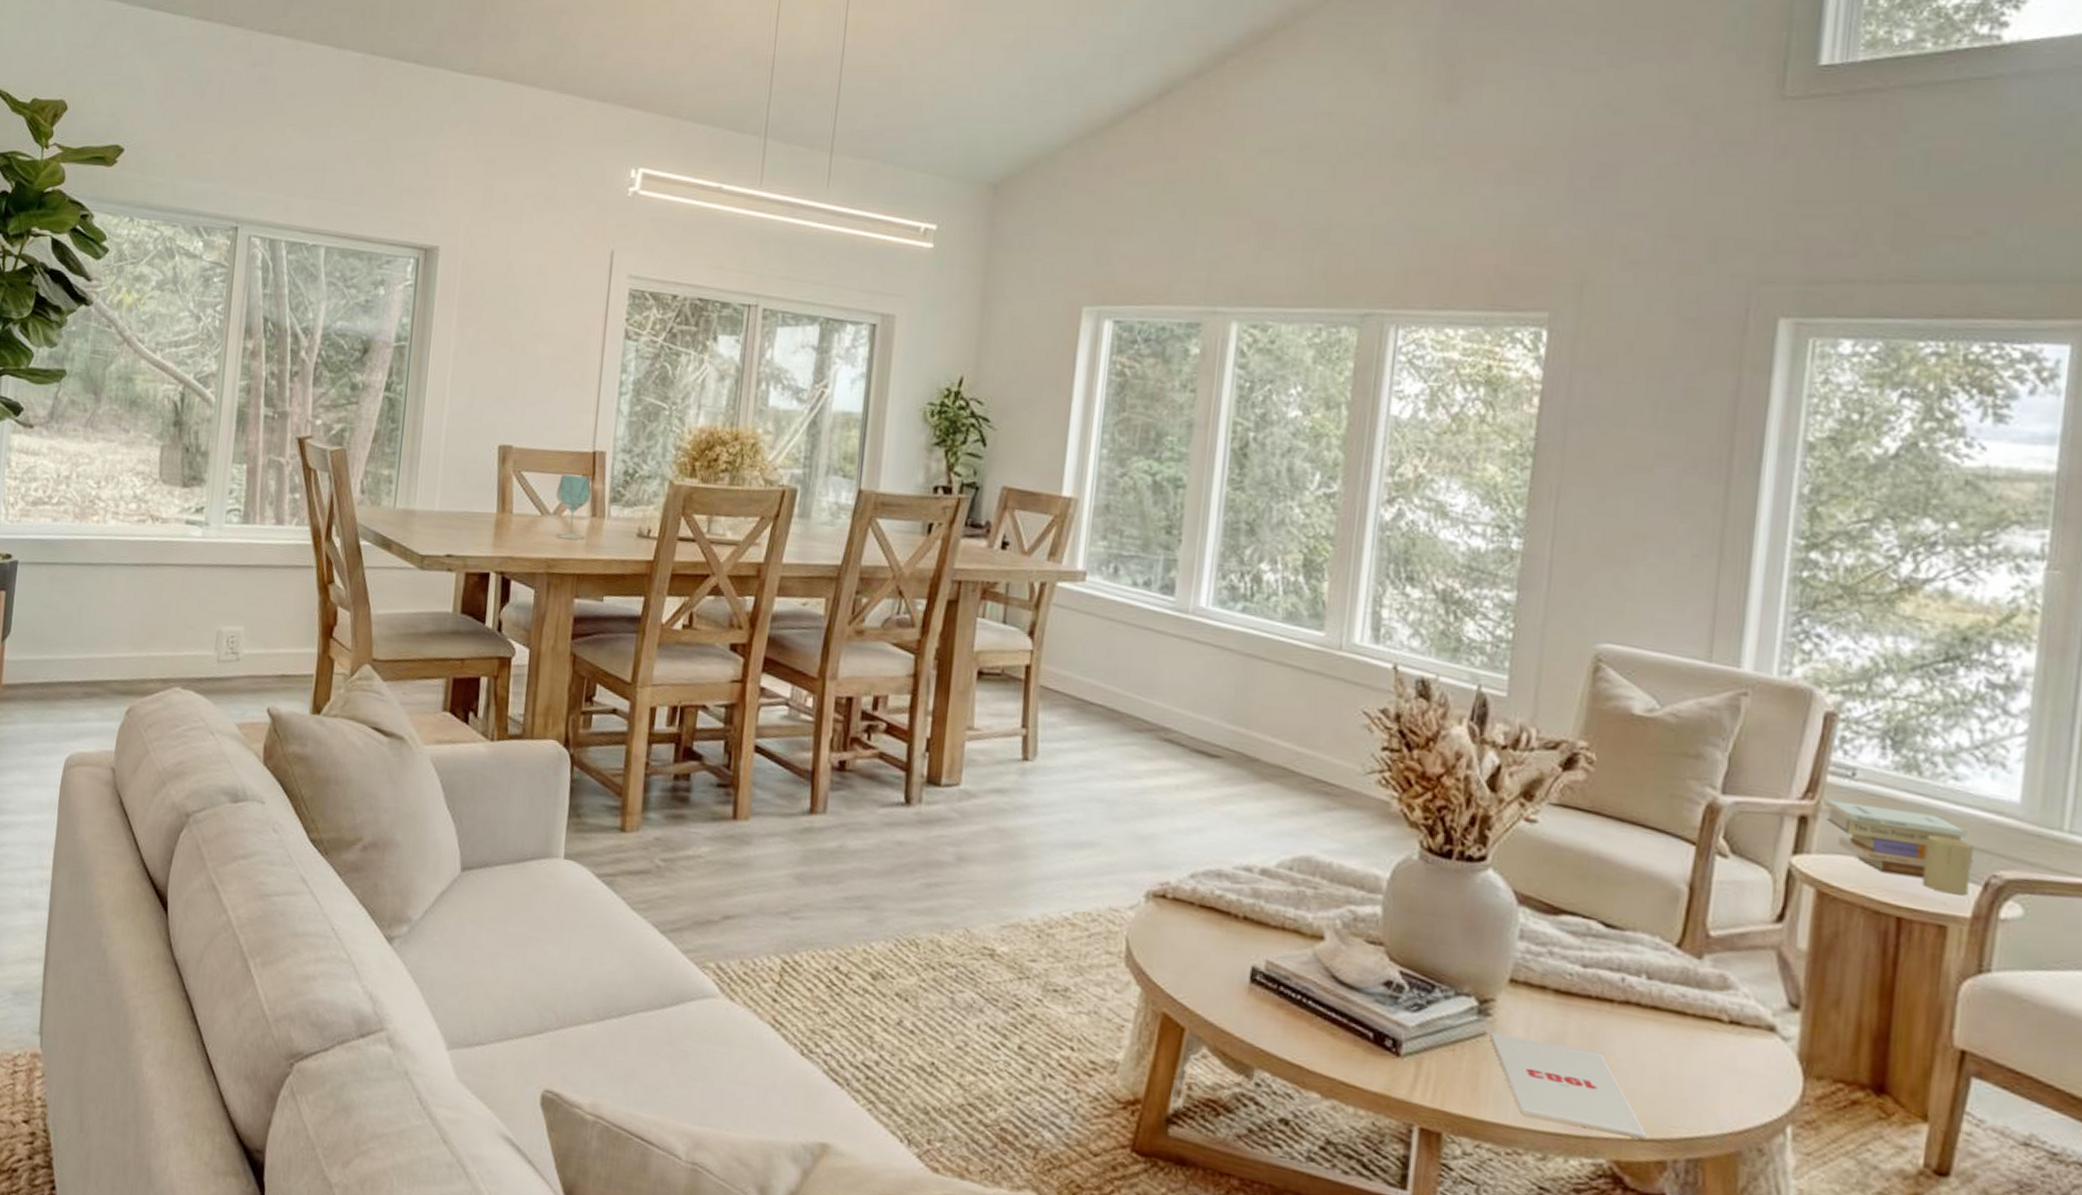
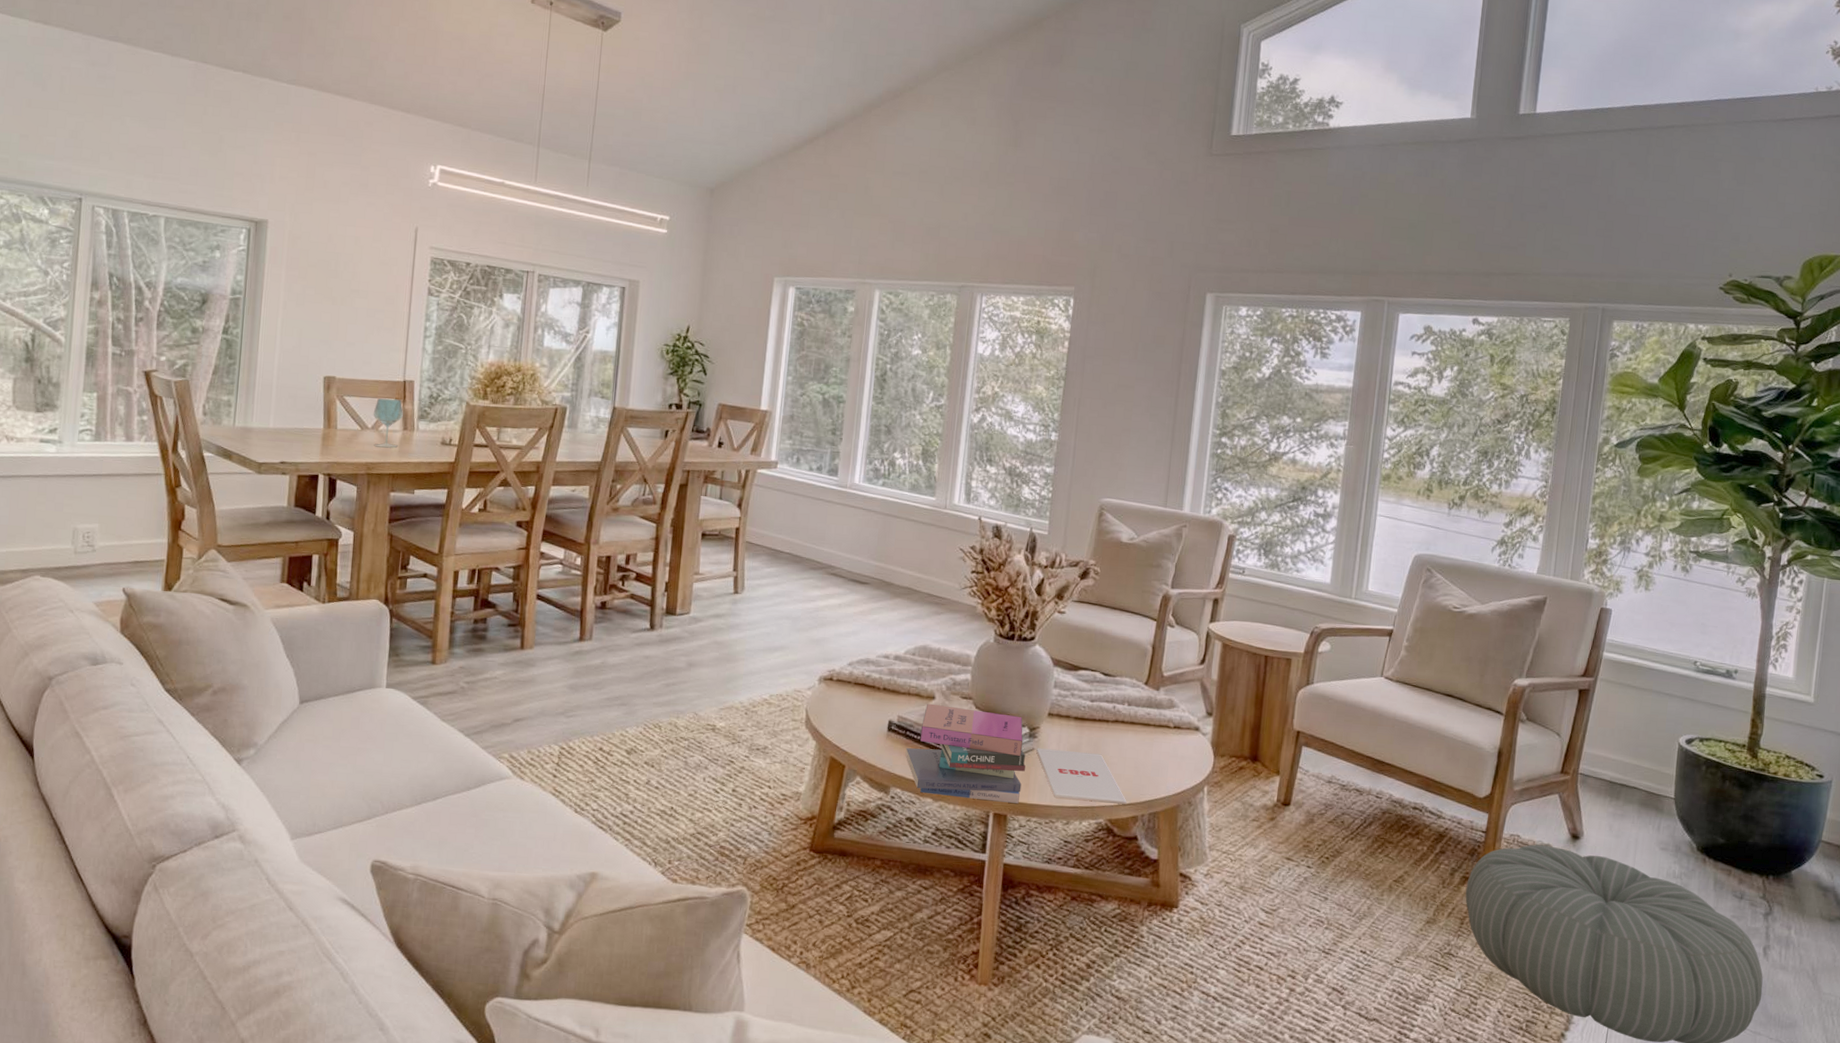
books: none [1277,945,1472,1117] -> present [905,703,1026,803]
books: present [1823,799,1968,879] -> none [1227,588,1303,632]
candle: present [1922,834,1975,896] -> none [1278,605,1306,640]

